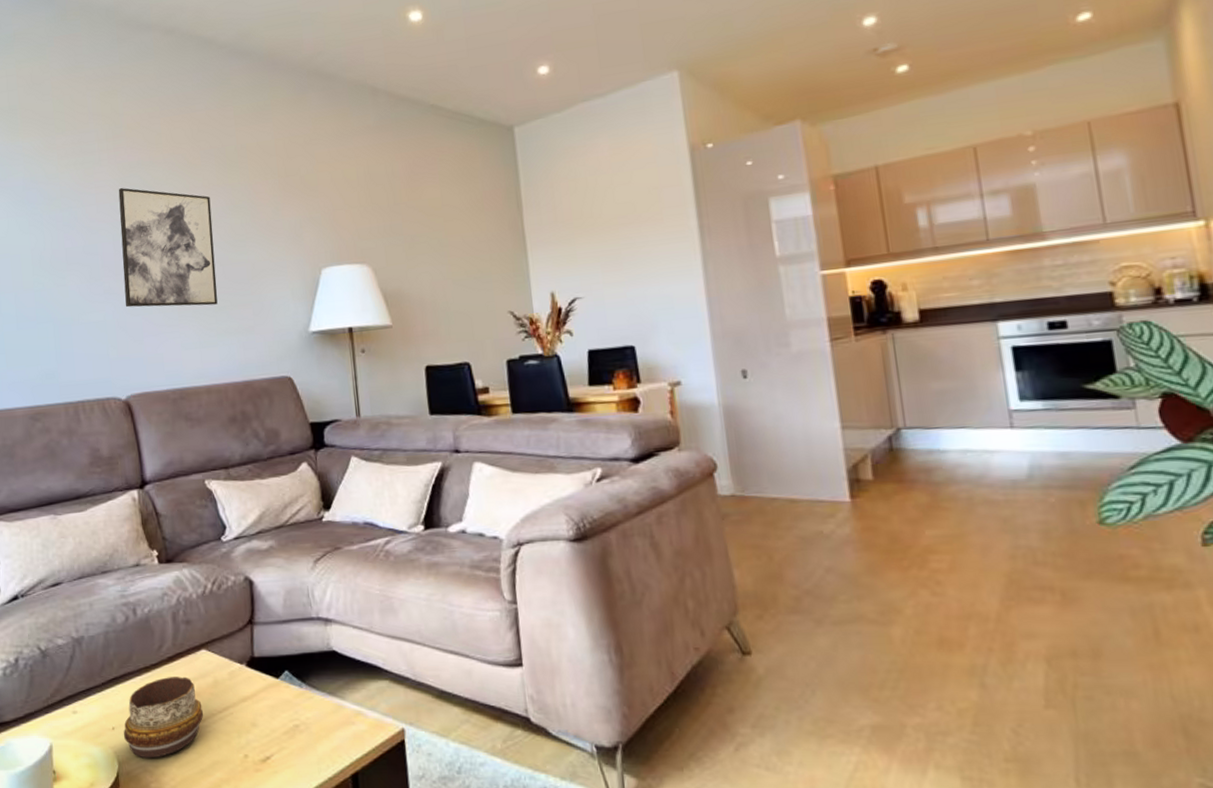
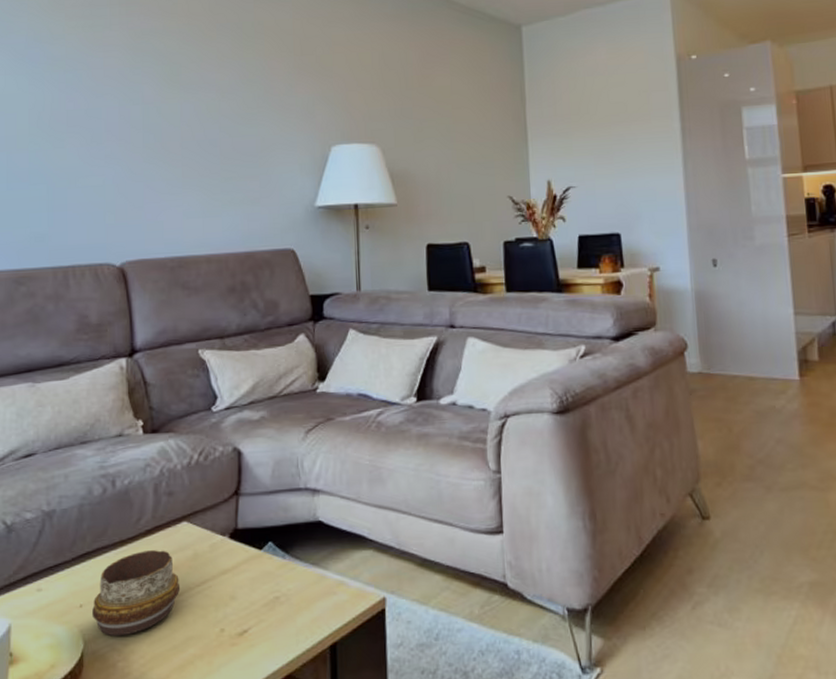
wall art: present [118,187,218,308] -> none [126,53,225,176]

